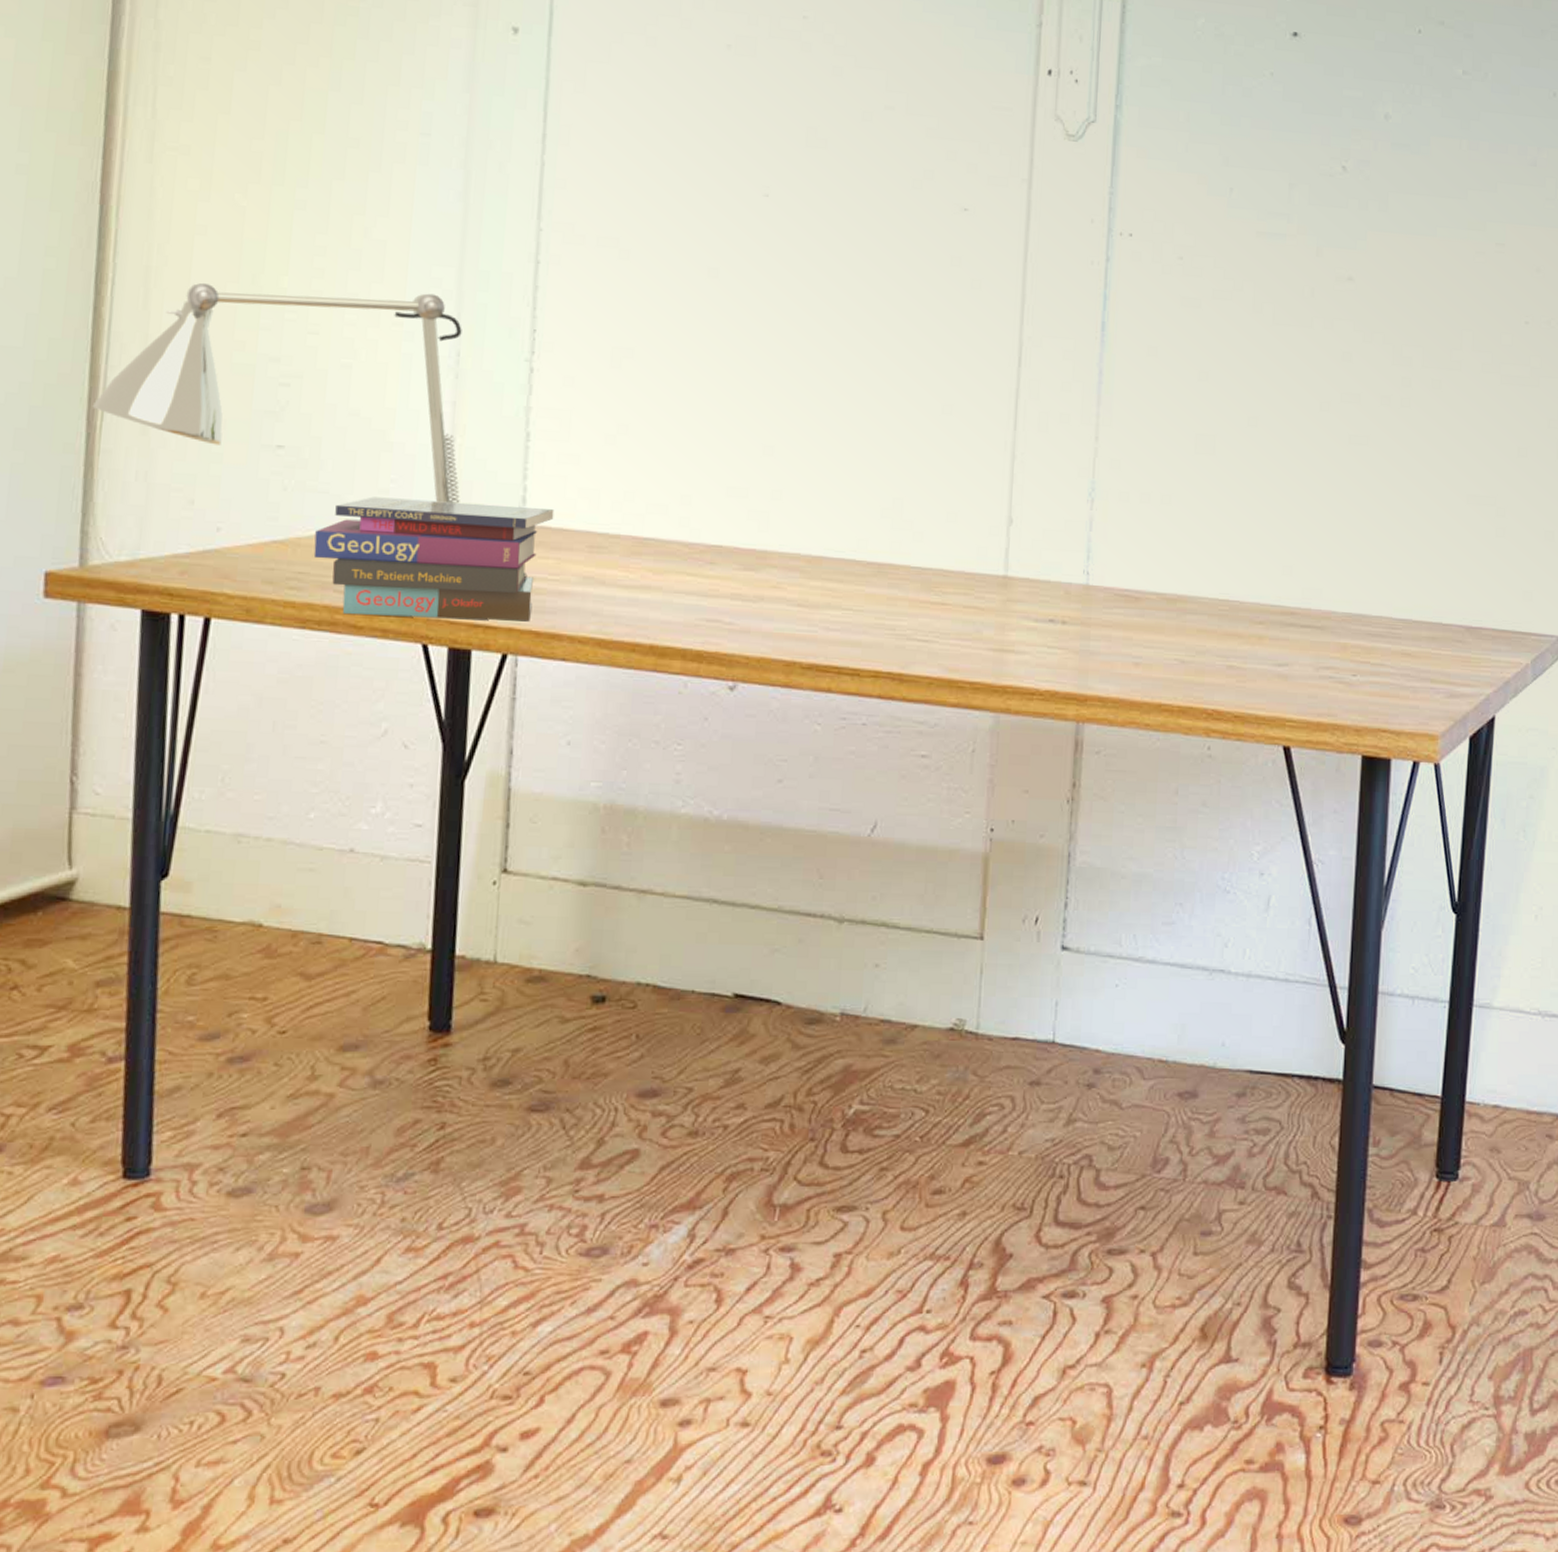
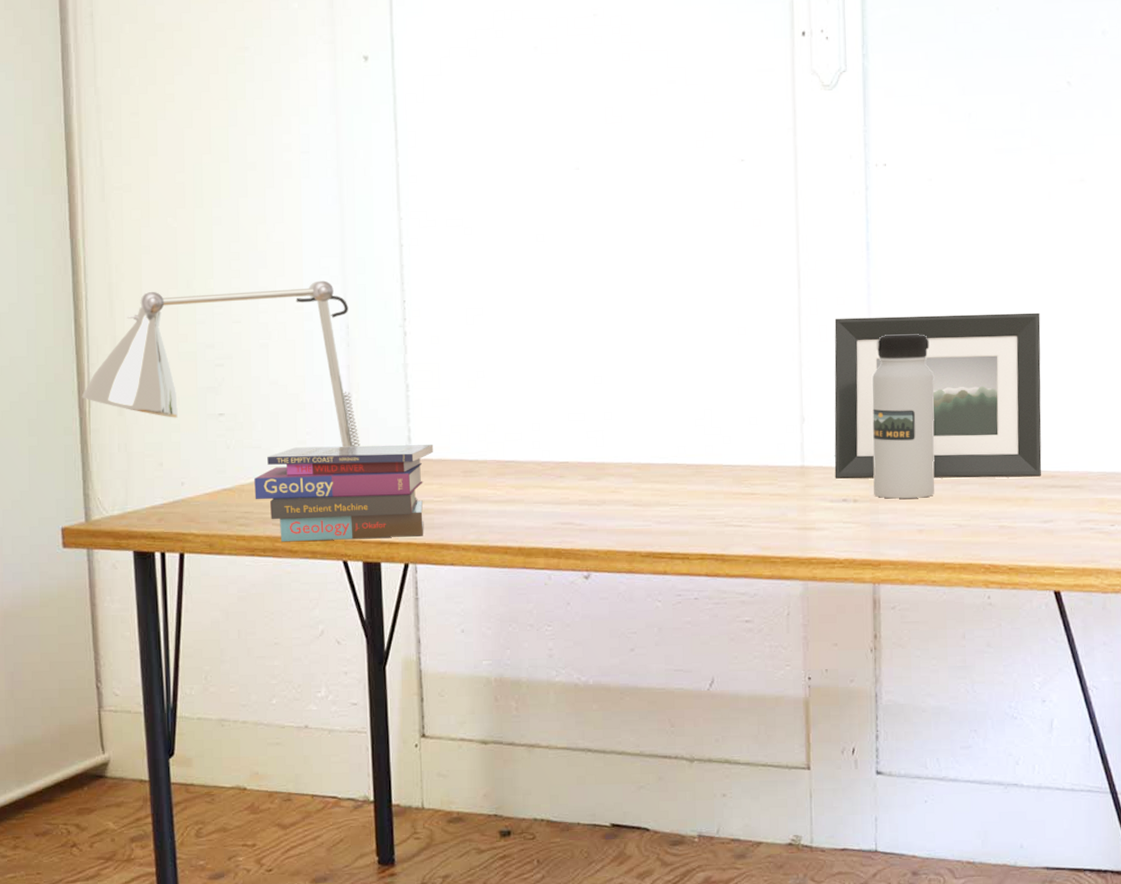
picture frame: none [1042,406,1292,614] -> present [834,312,1042,480]
water bottle: none [1086,431,1167,626] -> present [872,334,935,499]

